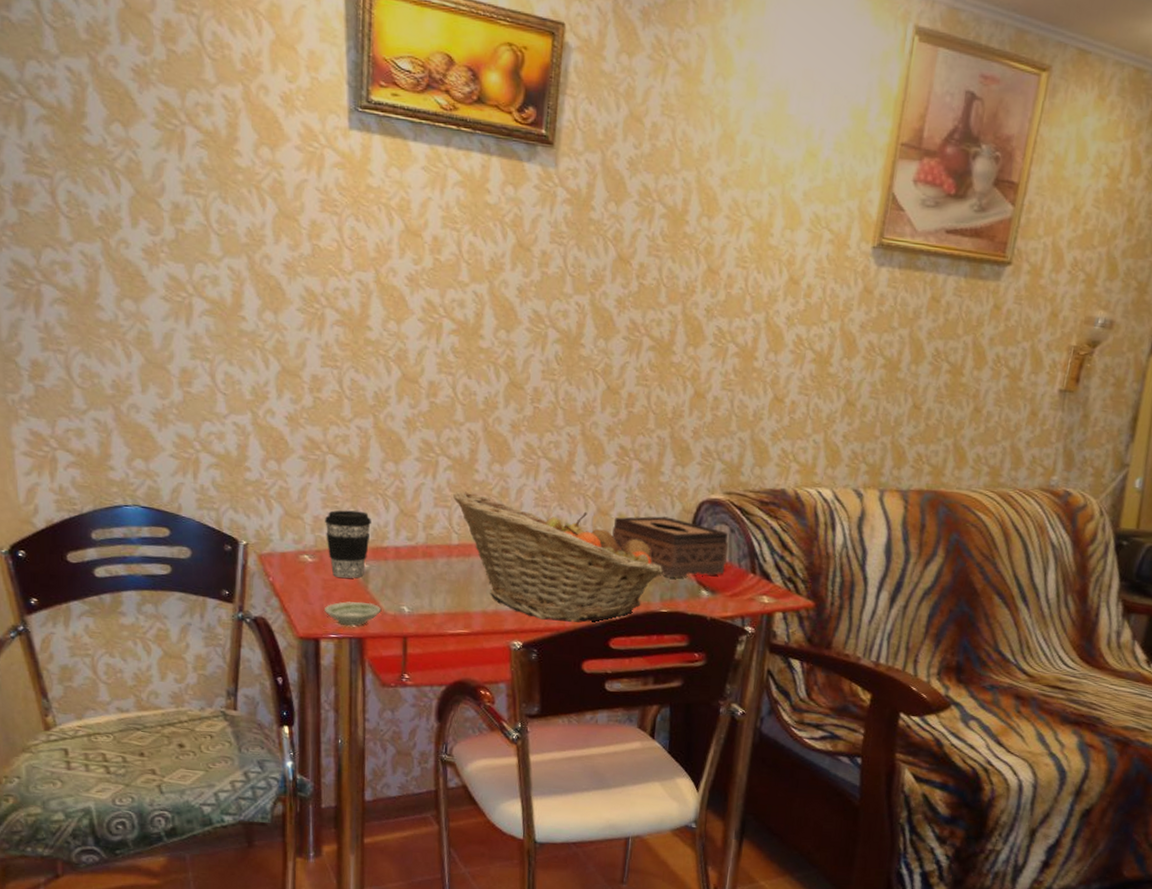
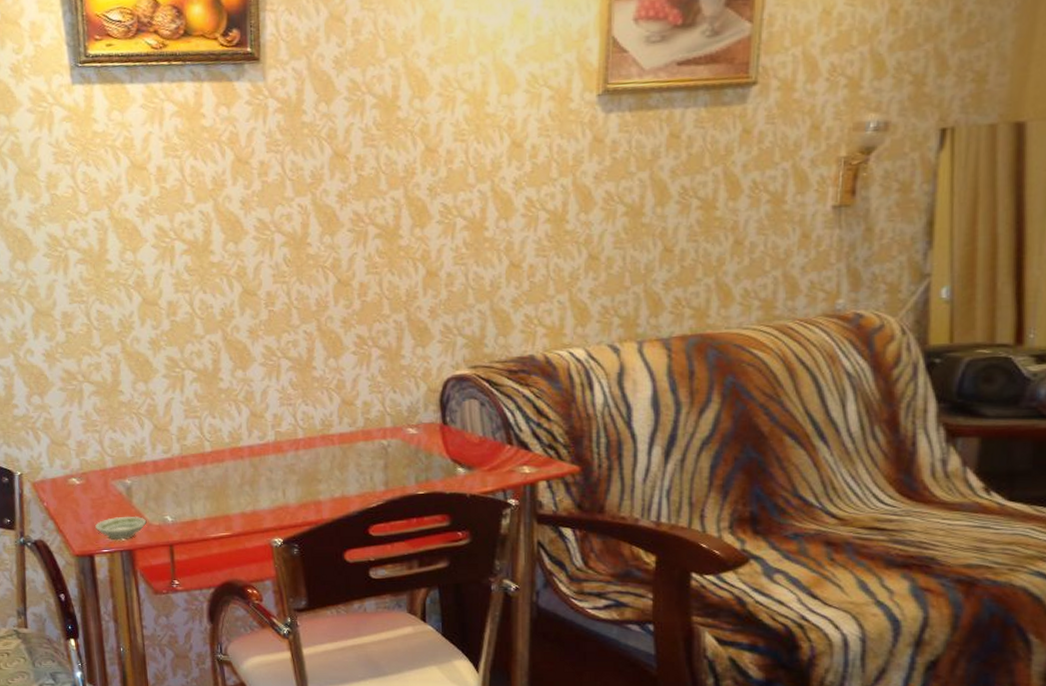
coffee cup: present [325,510,371,578] -> none [87,431,129,495]
fruit basket: present [453,491,663,623] -> none [202,400,415,515]
tissue box: present [612,516,728,578] -> none [359,399,480,458]

